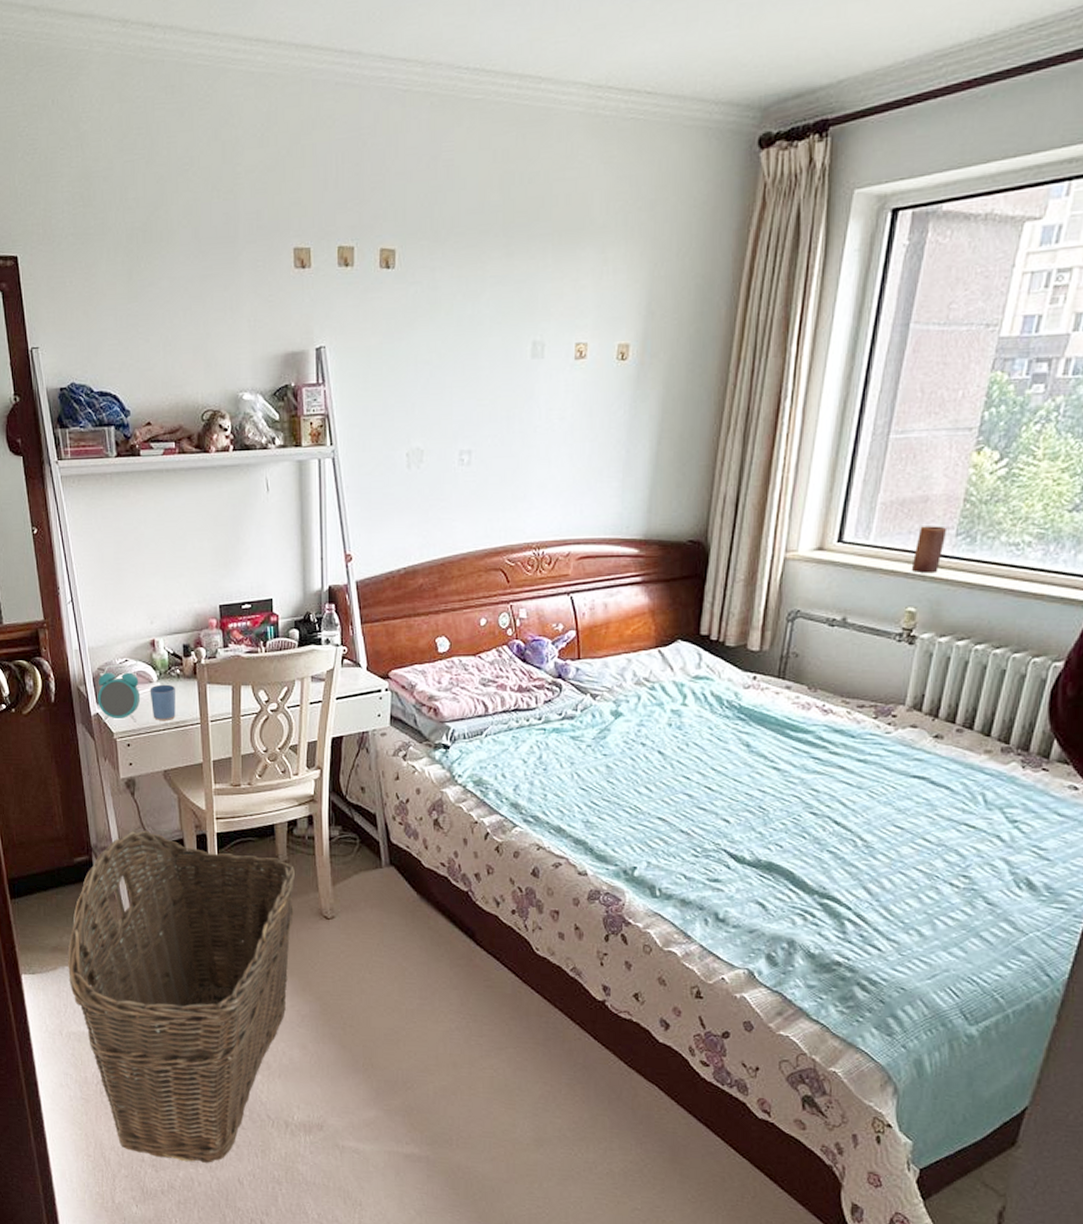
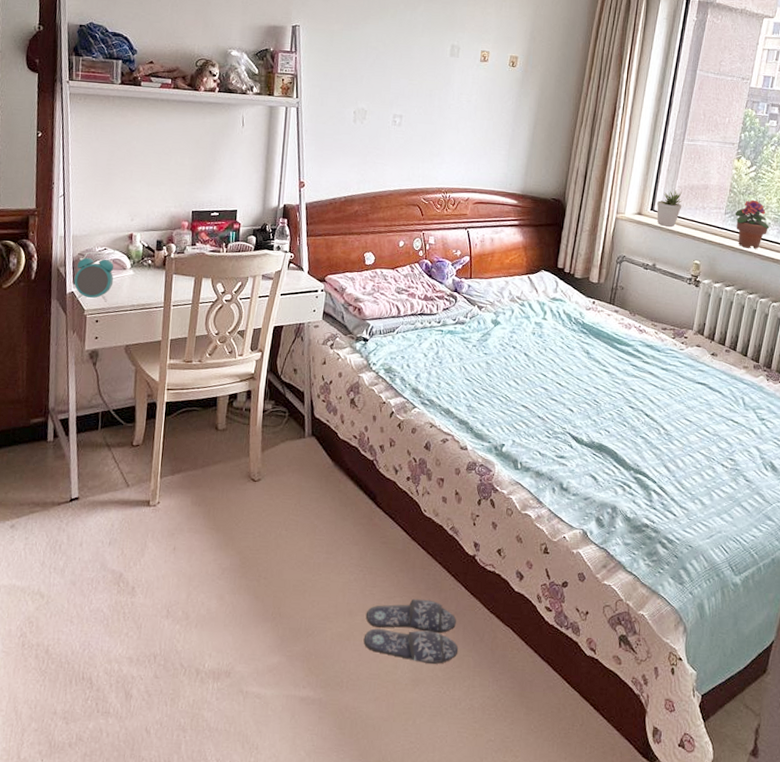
wicker basket: present [67,830,295,1163] -> none [7,397,231,713]
mug: present [149,684,176,720] -> none [122,271,145,302]
slippers: none [473,1050,590,1123] -> present [363,598,459,664]
potted plant: none [846,508,887,563] -> present [656,190,682,227]
candle: present [911,526,948,572] -> none [697,205,720,238]
potted flower: none [972,509,1030,582] -> present [735,199,770,249]

